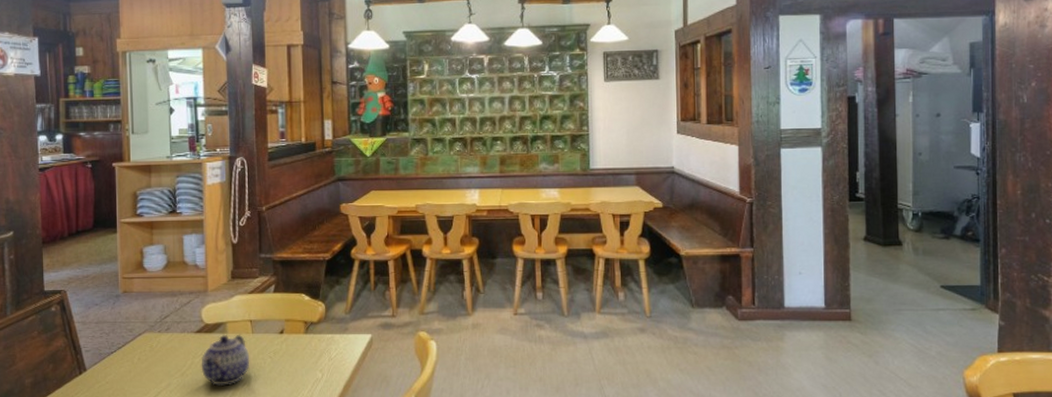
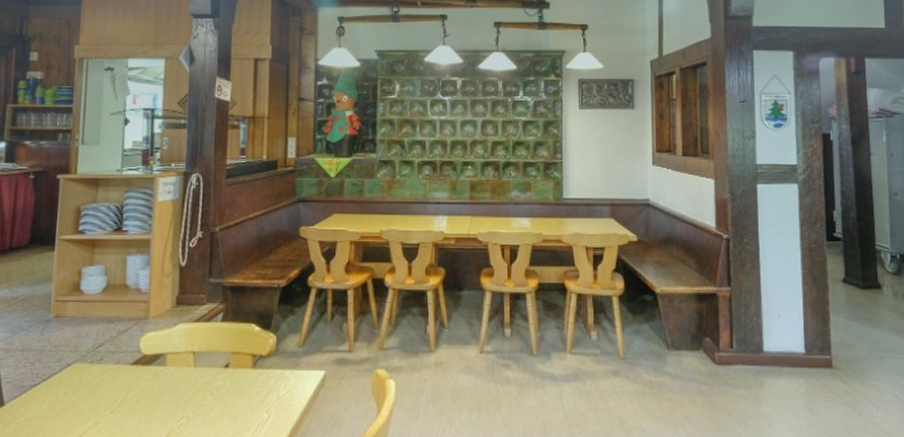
teapot: present [201,334,250,386] -> none [134,367,190,426]

